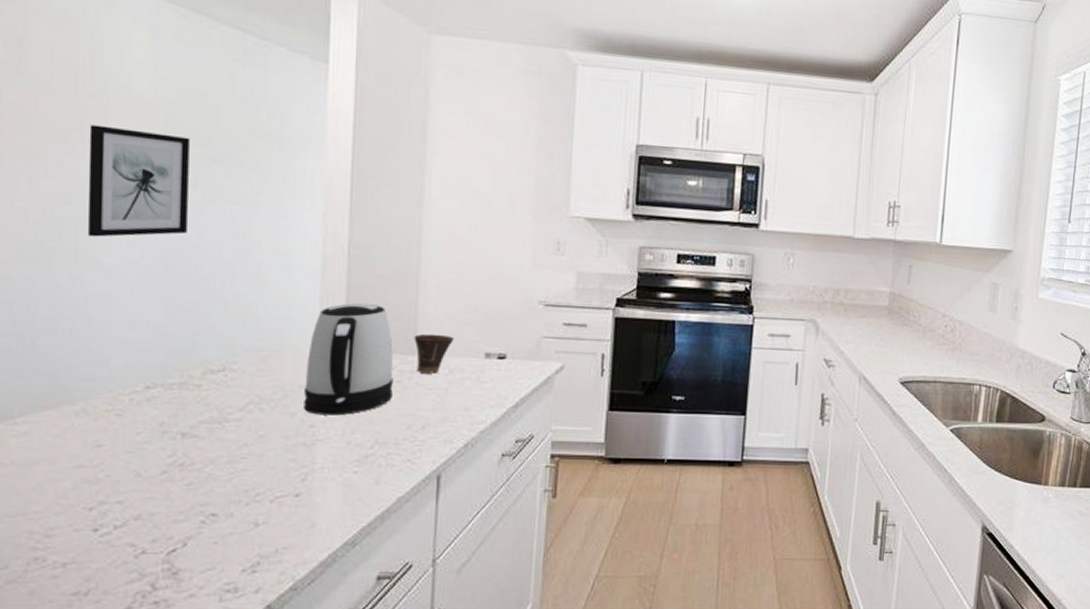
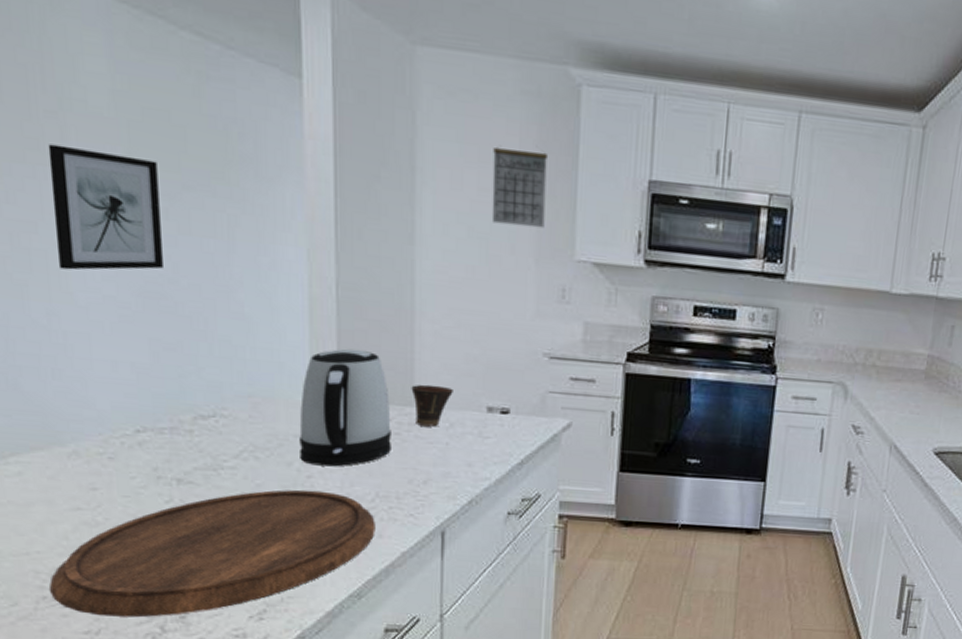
cutting board: none [43,439,373,576] -> present [50,489,375,618]
calendar: none [494,118,547,189] -> present [491,146,549,229]

